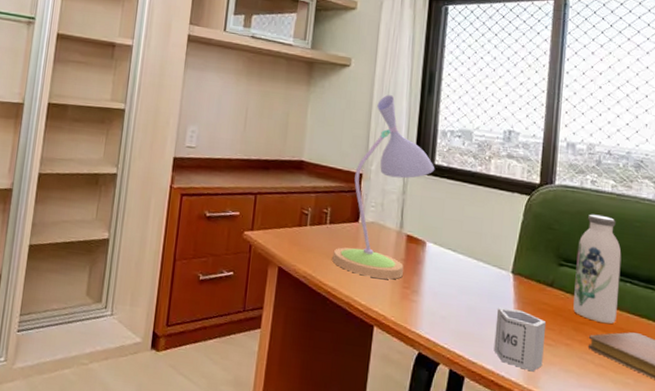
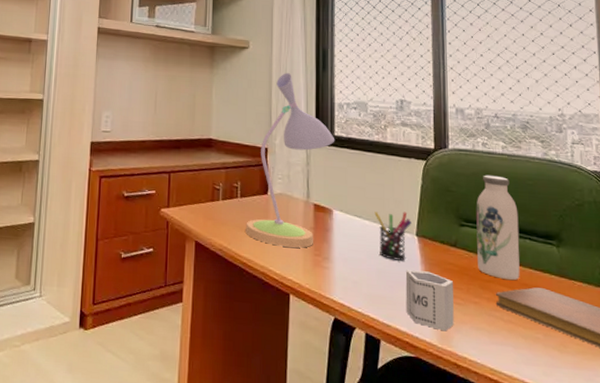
pen holder: none [470,246,508,298] -> present [374,211,411,261]

